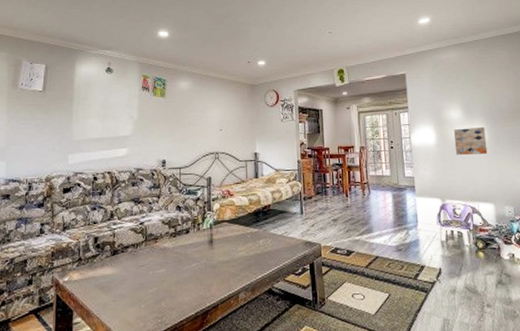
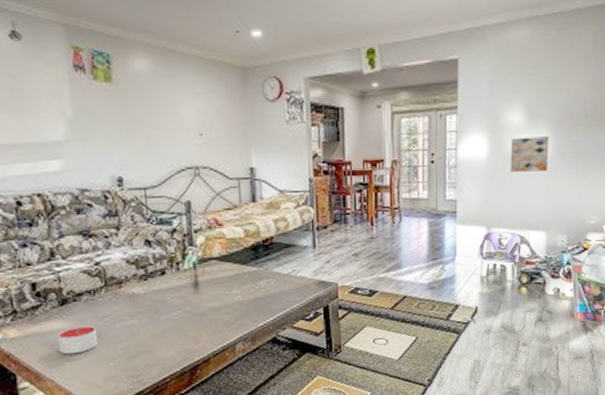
candle: none [106,272,135,296] -> present [56,325,98,355]

